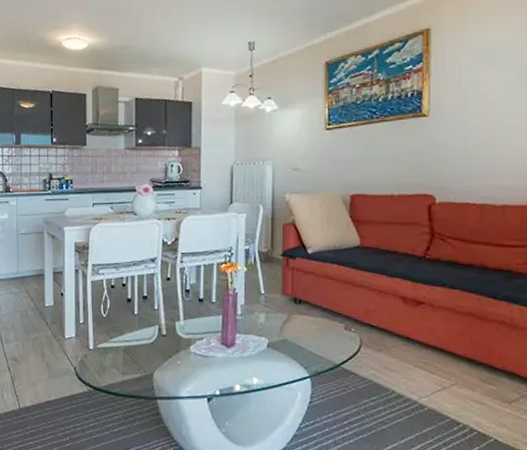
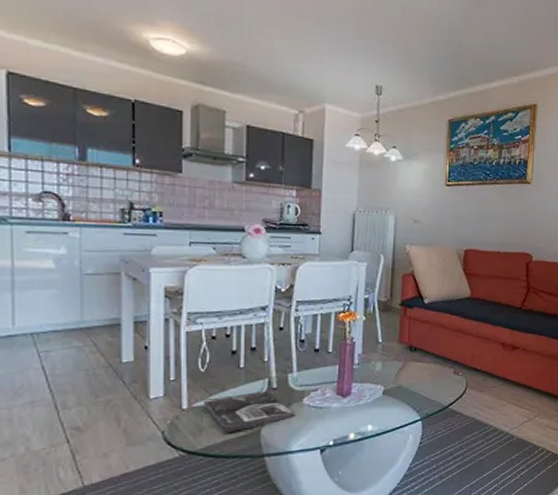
magazine: none [105,337,183,374] -> present [202,391,295,433]

